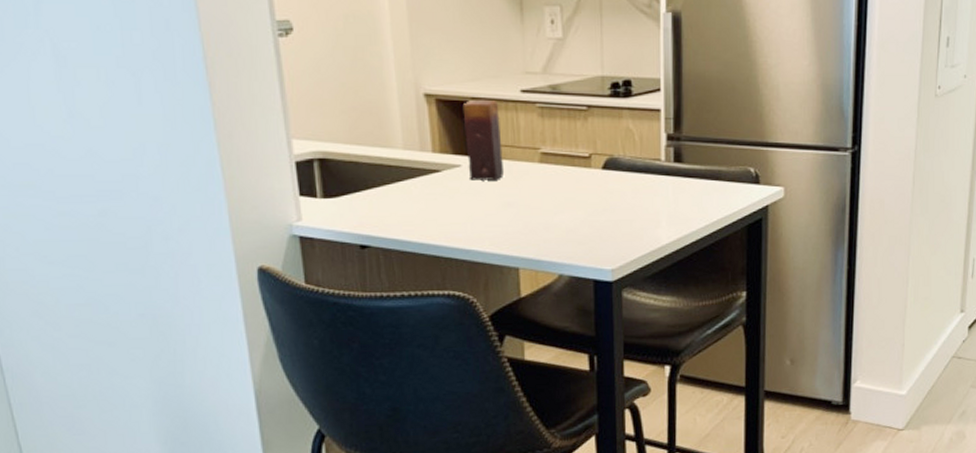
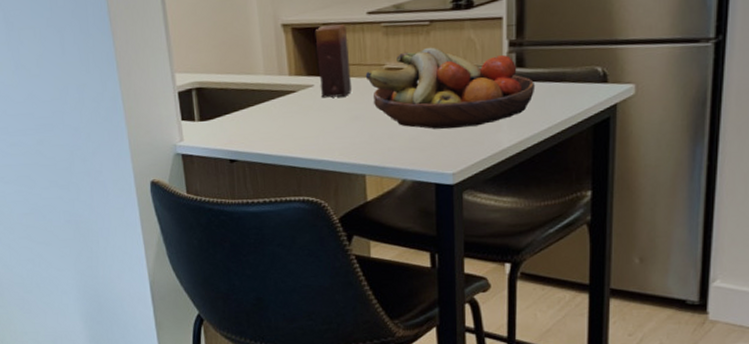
fruit bowl: none [519,134,693,222] -> present [365,47,536,129]

